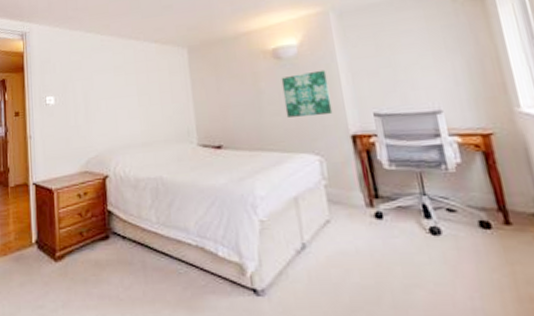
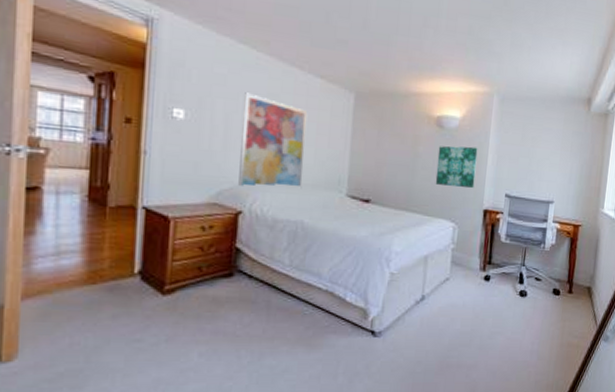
wall art: none [96,70,156,154] -> present [238,92,308,189]

